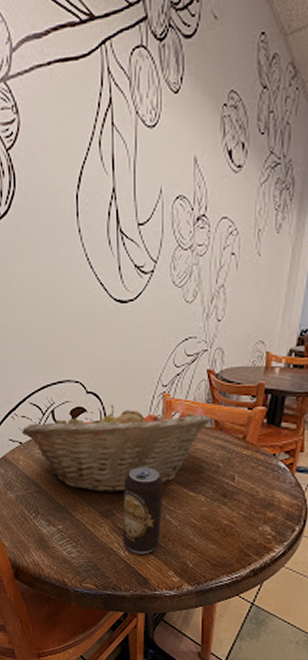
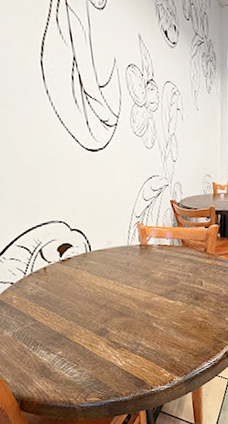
fruit basket: present [22,404,211,493] -> none [12,235,178,316]
beverage can: present [122,467,164,554] -> none [114,286,150,361]

